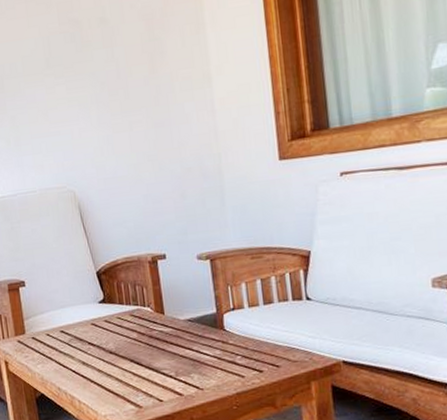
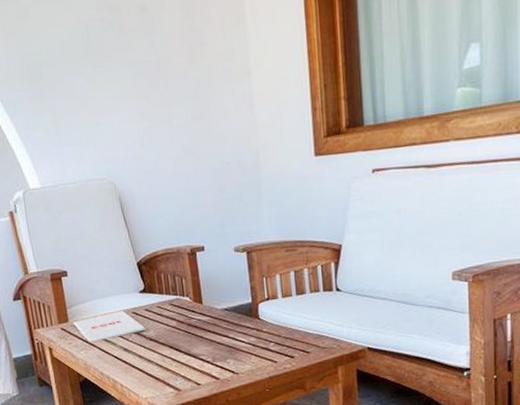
magazine: none [30,321,105,355] -> present [73,310,146,342]

